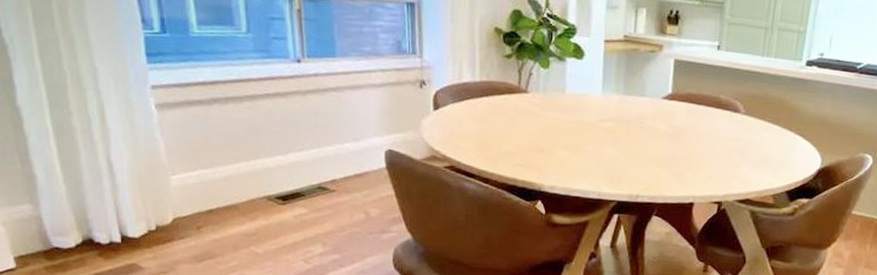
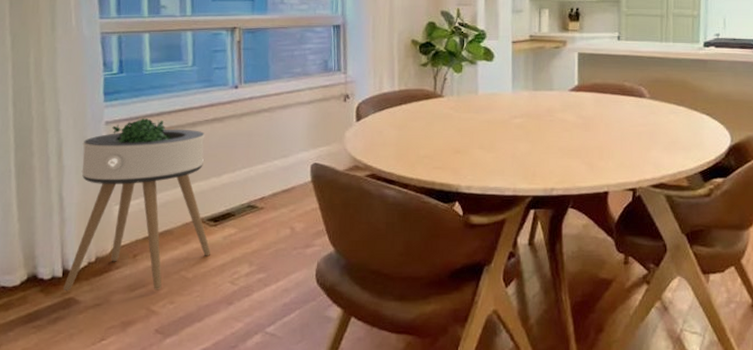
plant stand: none [124,85,280,263] -> present [64,118,211,291]

